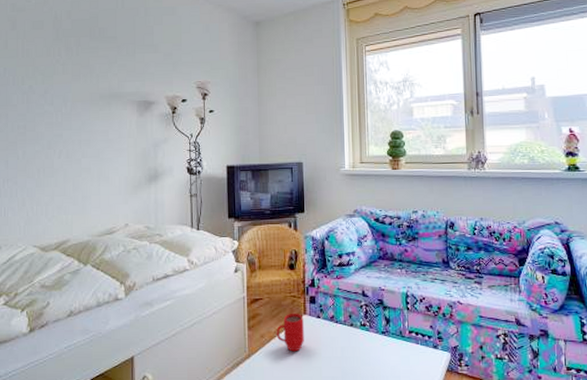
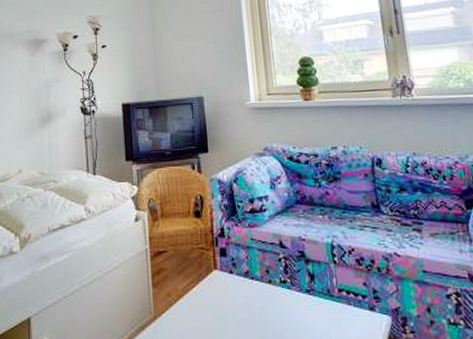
mug: present [276,313,304,352] -> none [184,267,216,314]

